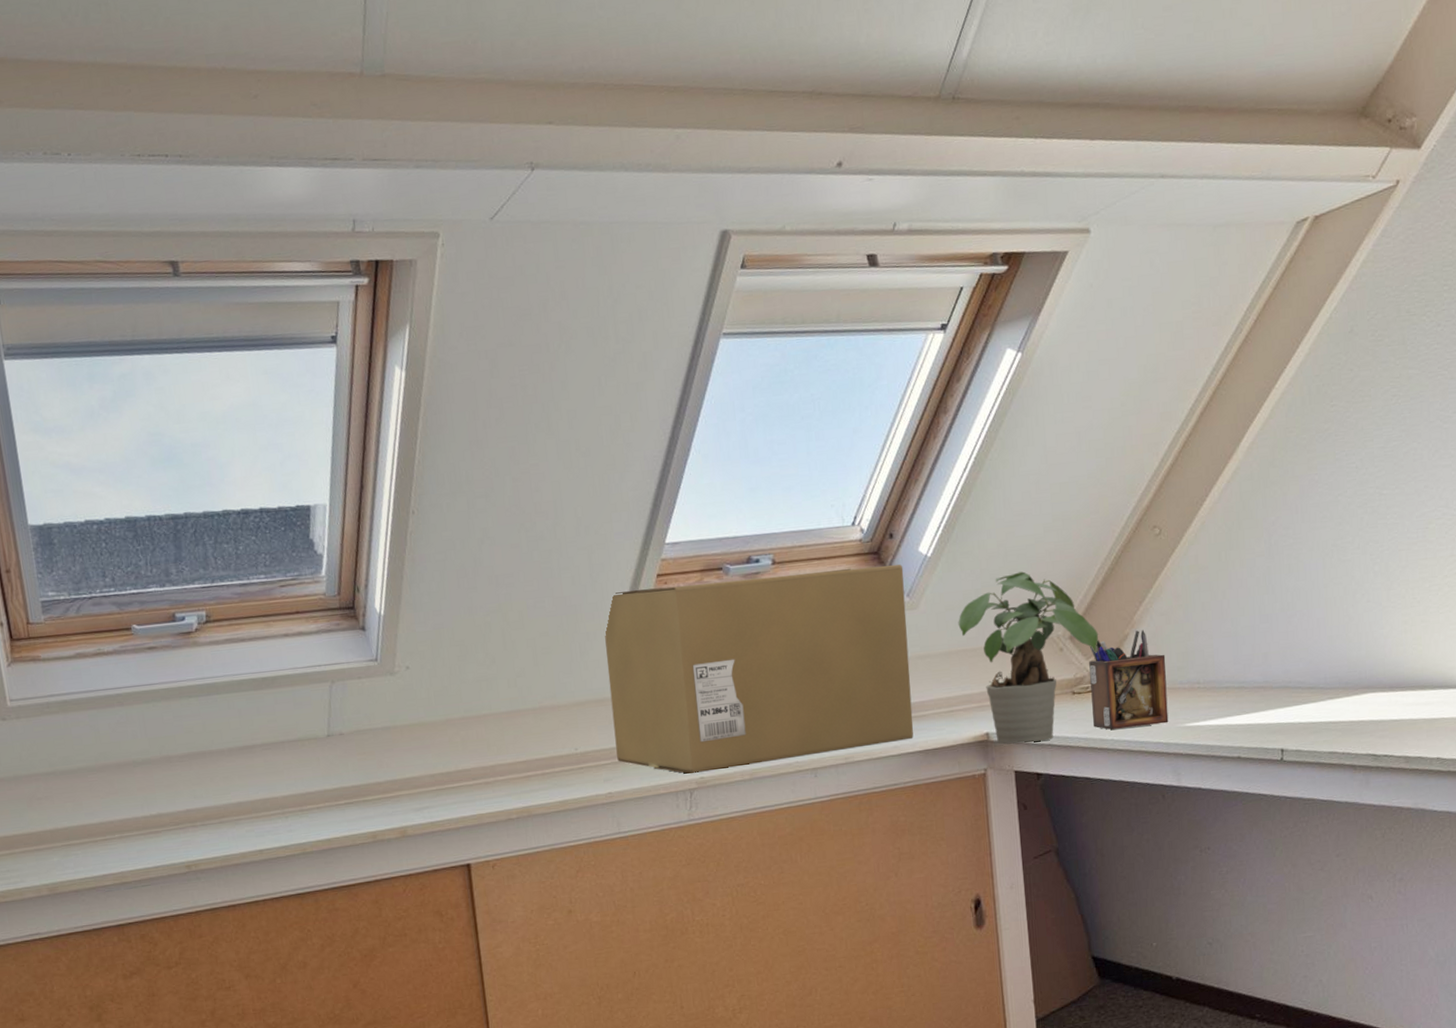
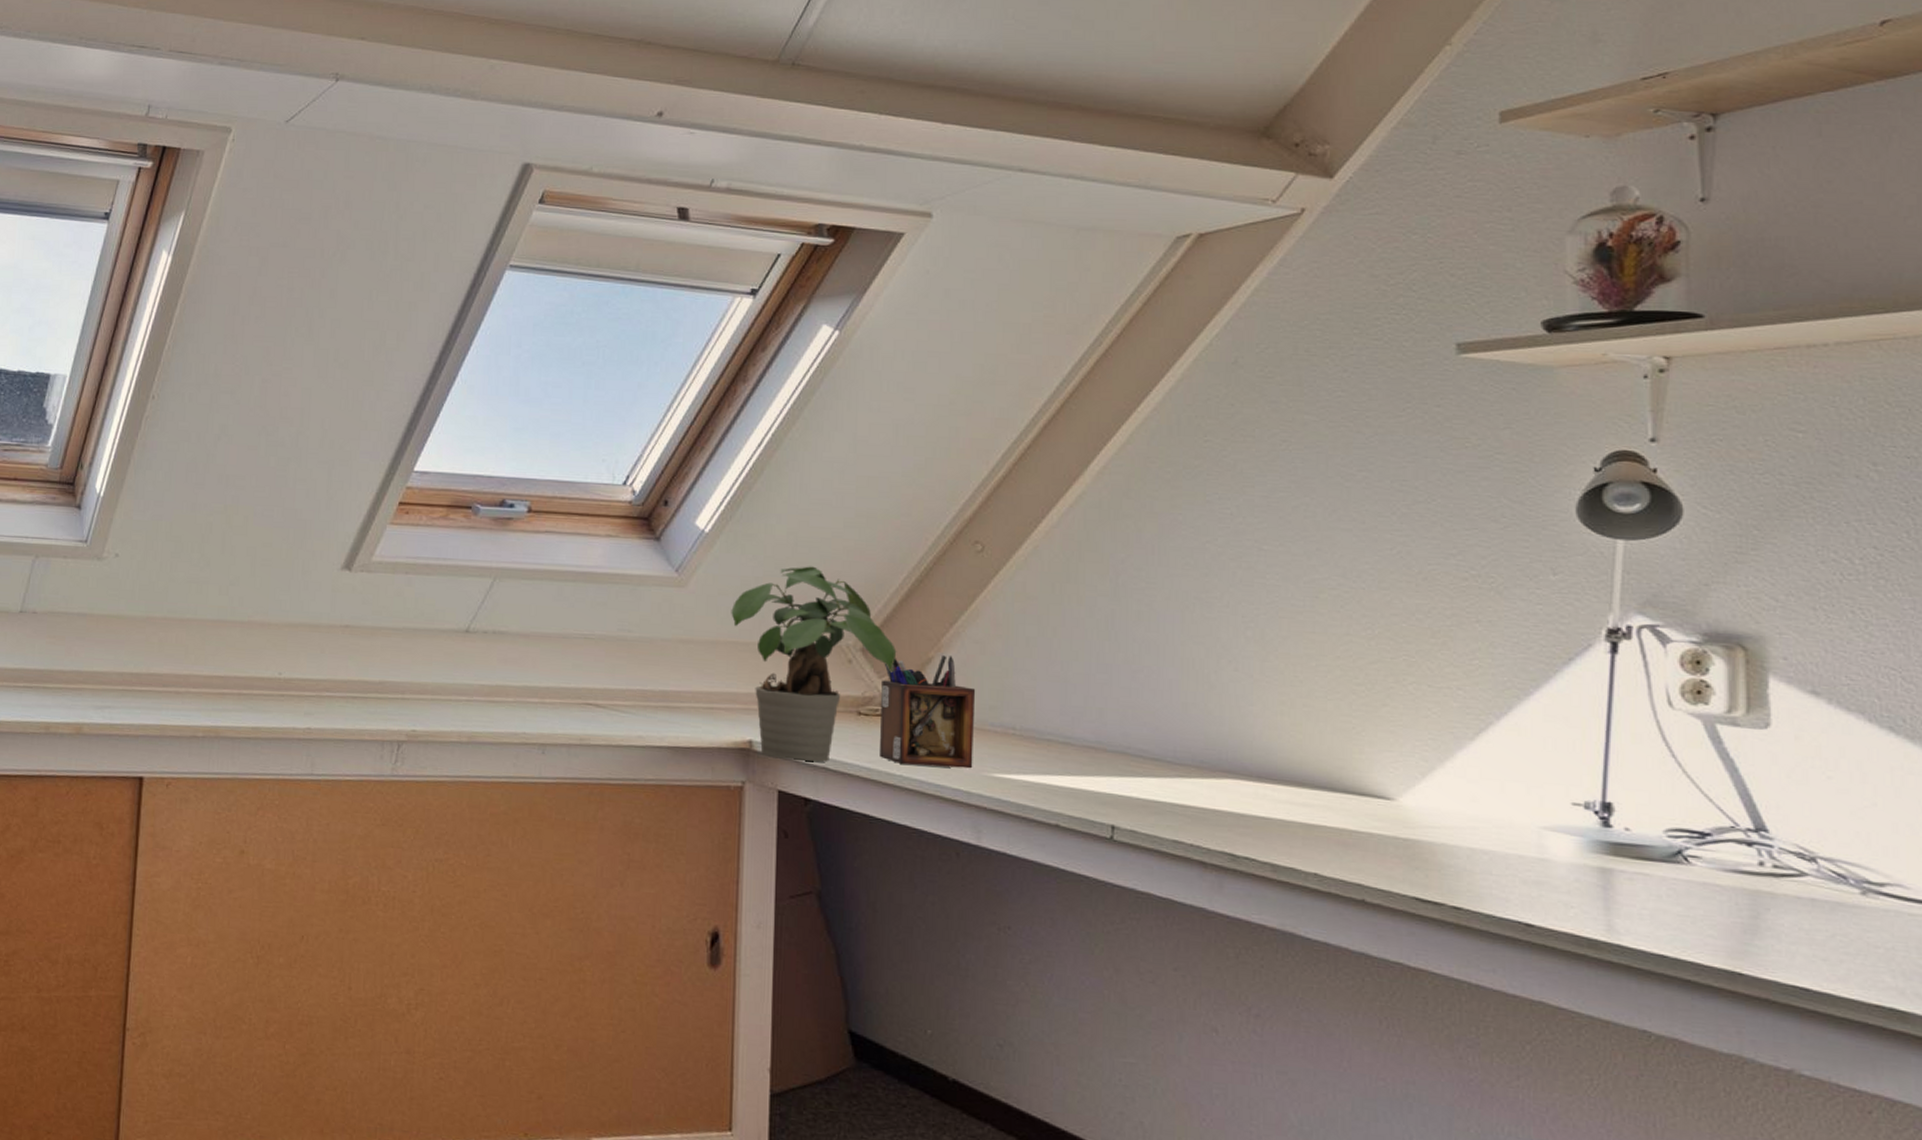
box: present [605,564,914,774] -> none [323,514,675,732]

